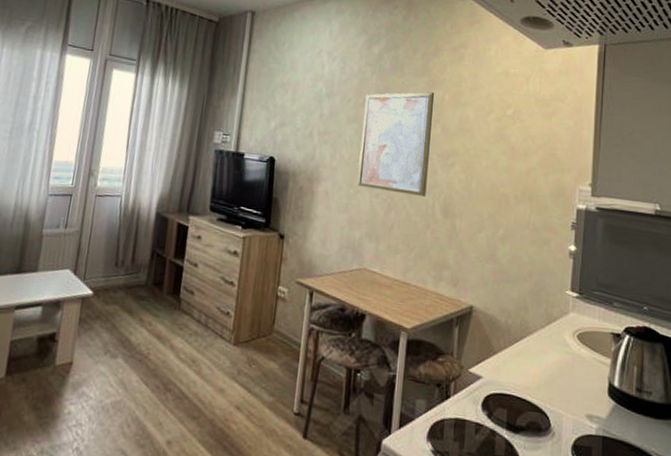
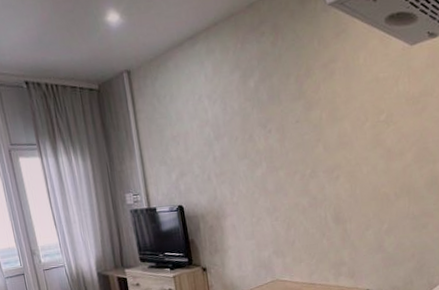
wall art: present [357,91,434,196] -> none [250,114,318,214]

